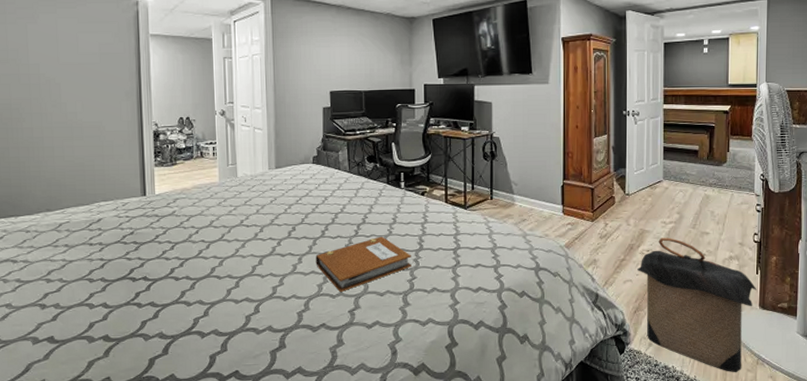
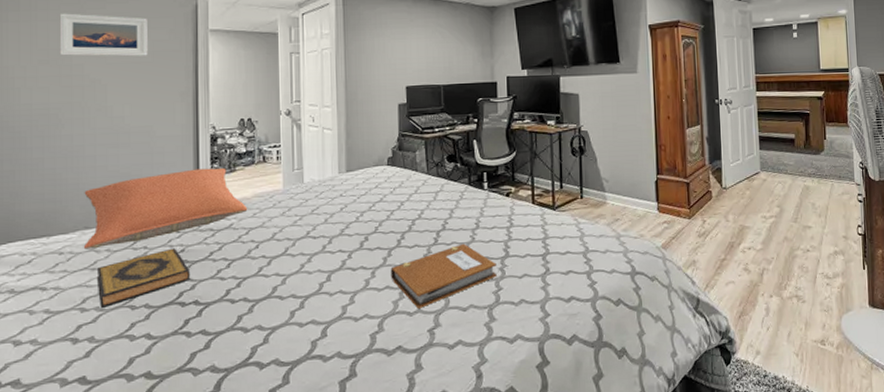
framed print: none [15,17,95,58] -> present [59,13,148,57]
pillow: none [45,161,188,229] -> present [83,167,248,250]
hardback book: none [58,231,140,281] -> present [96,248,191,309]
laundry hamper: present [637,237,757,373] -> none [739,233,865,381]

